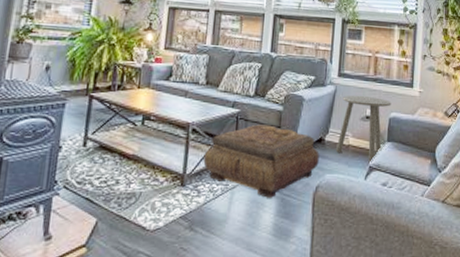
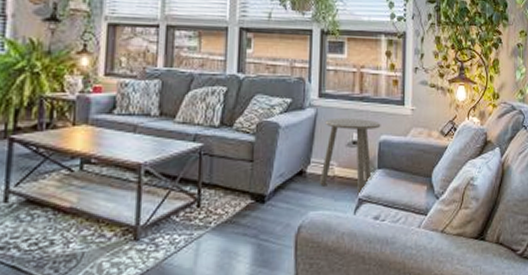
ottoman: present [203,124,319,198] -> none [160,159,301,245]

